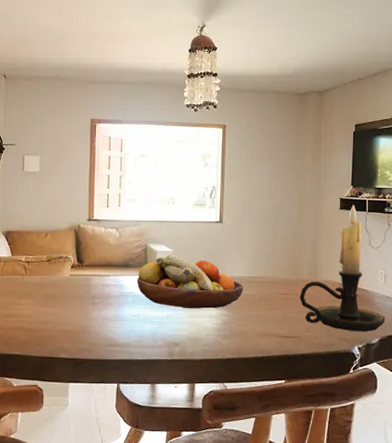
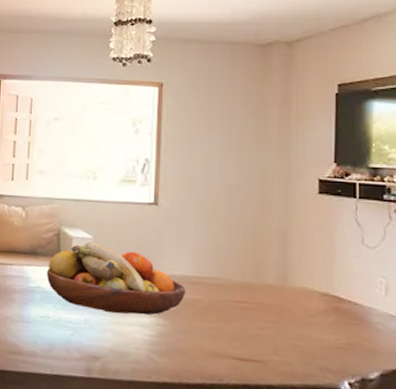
candle holder: present [299,205,386,332] -> none [263,188,389,362]

